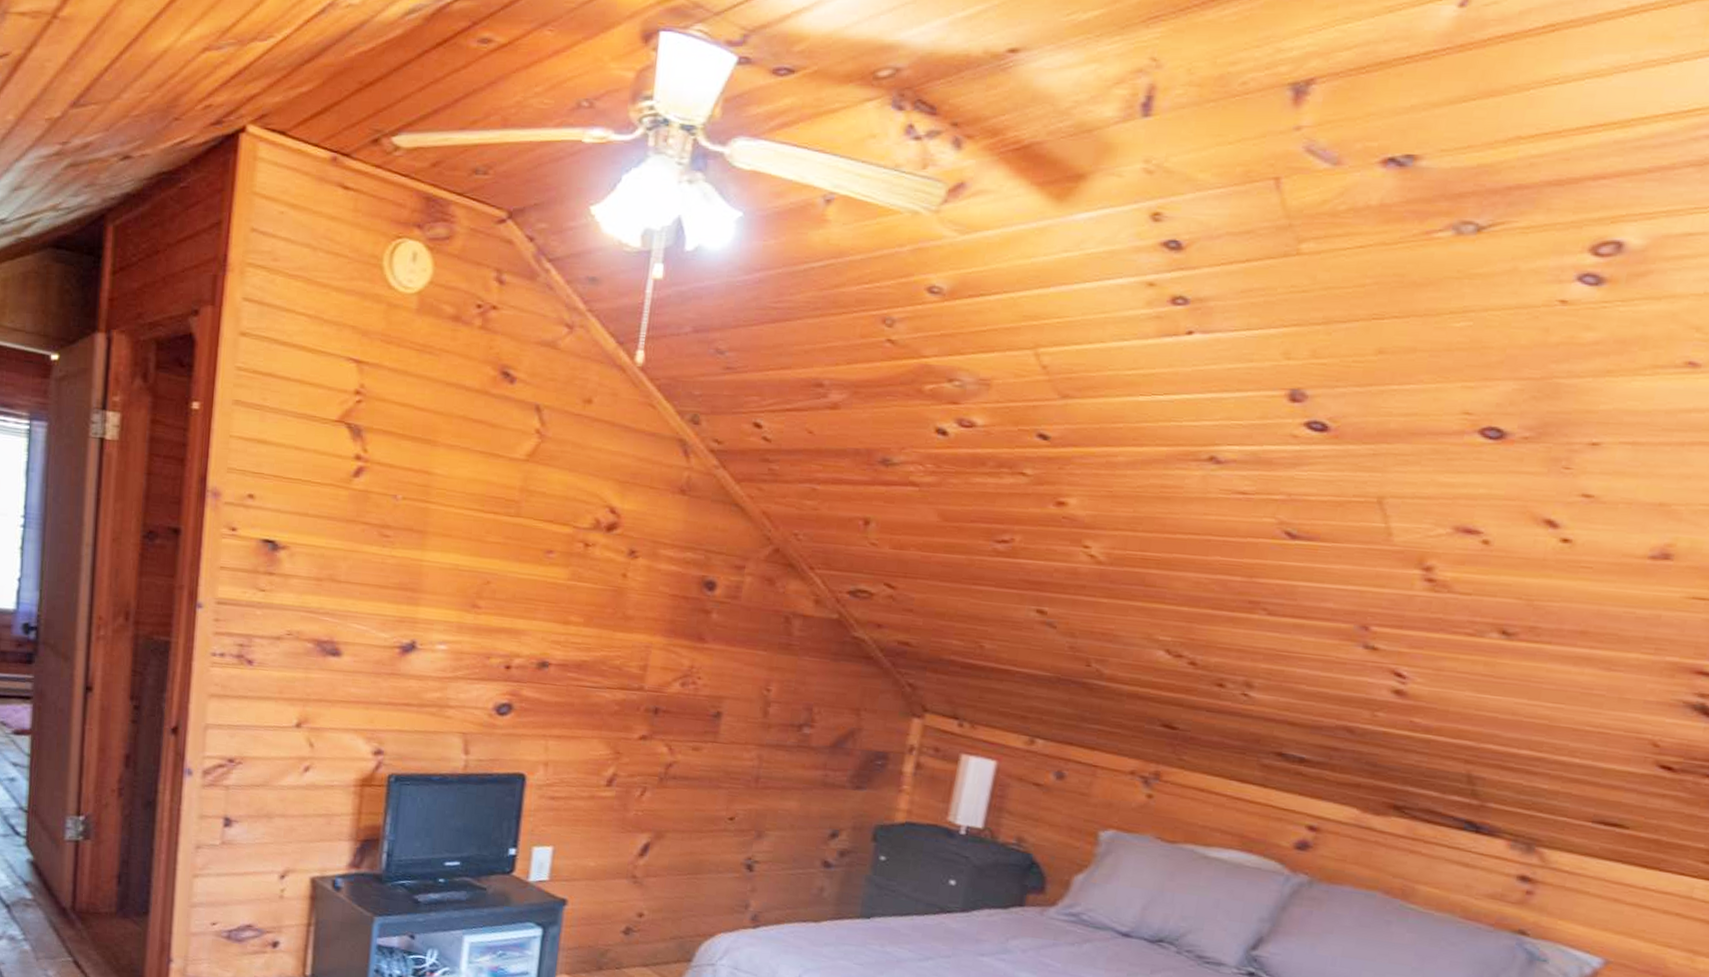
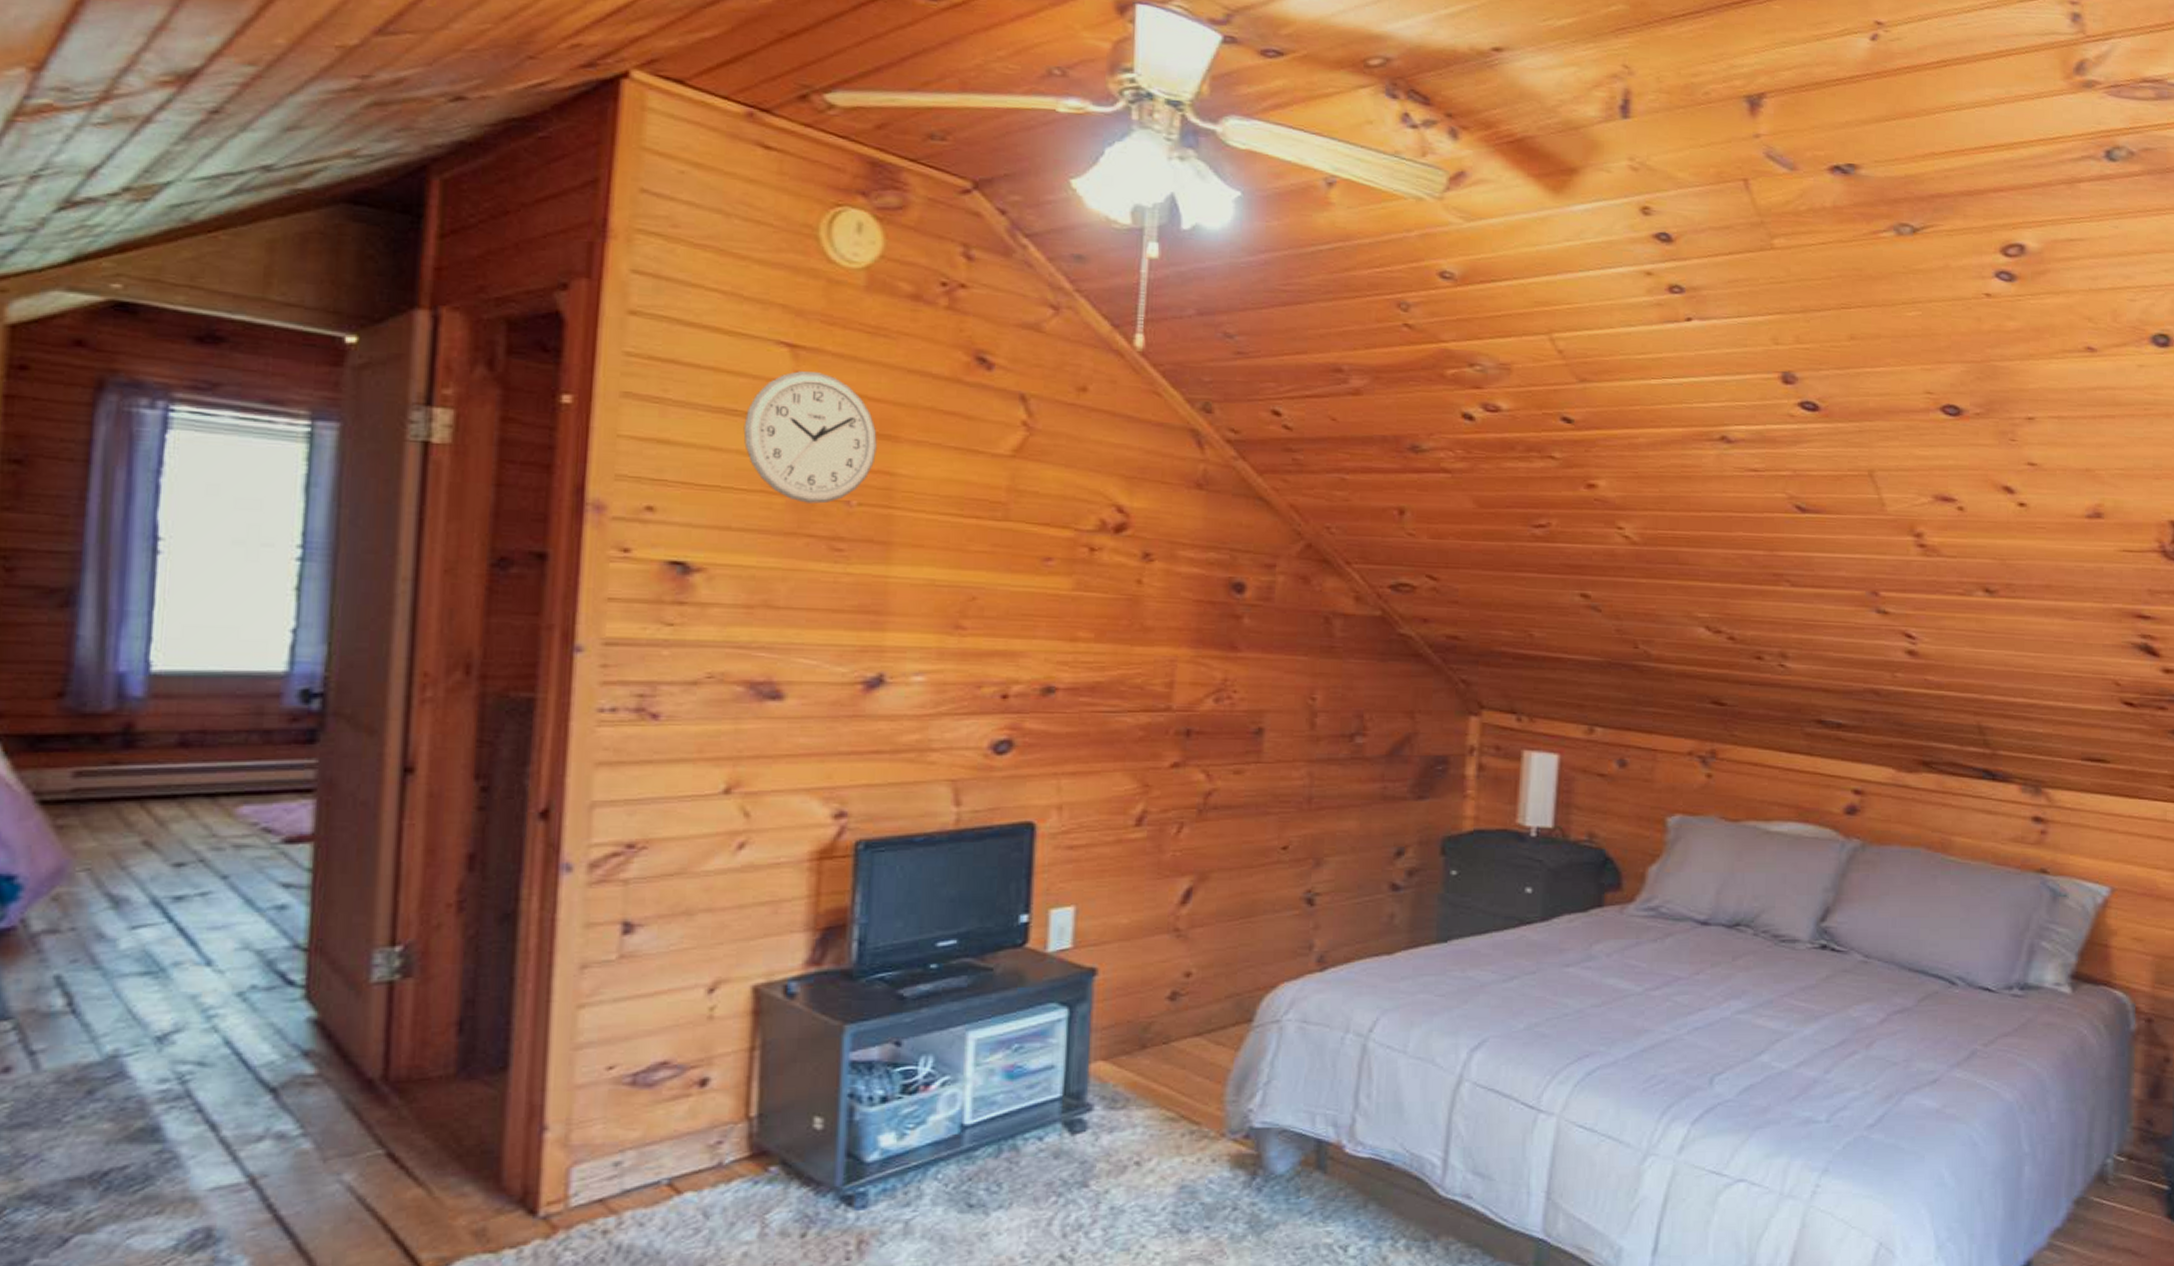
wall clock: none [319,383,420,497] -> present [743,371,877,504]

